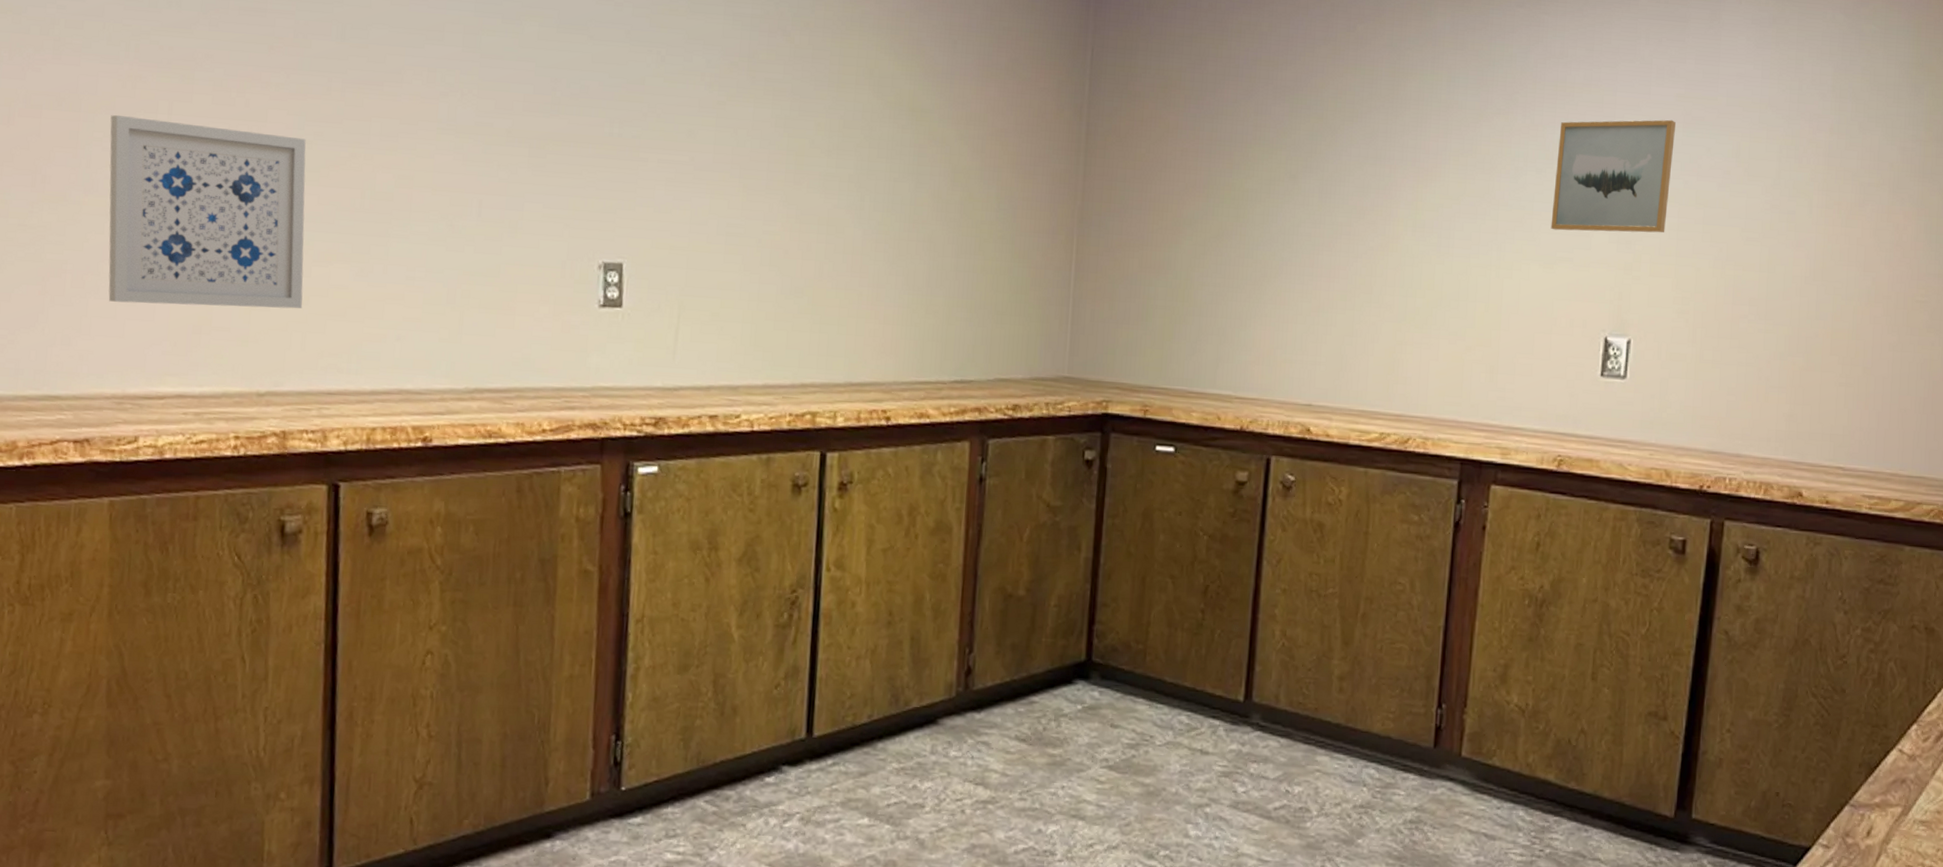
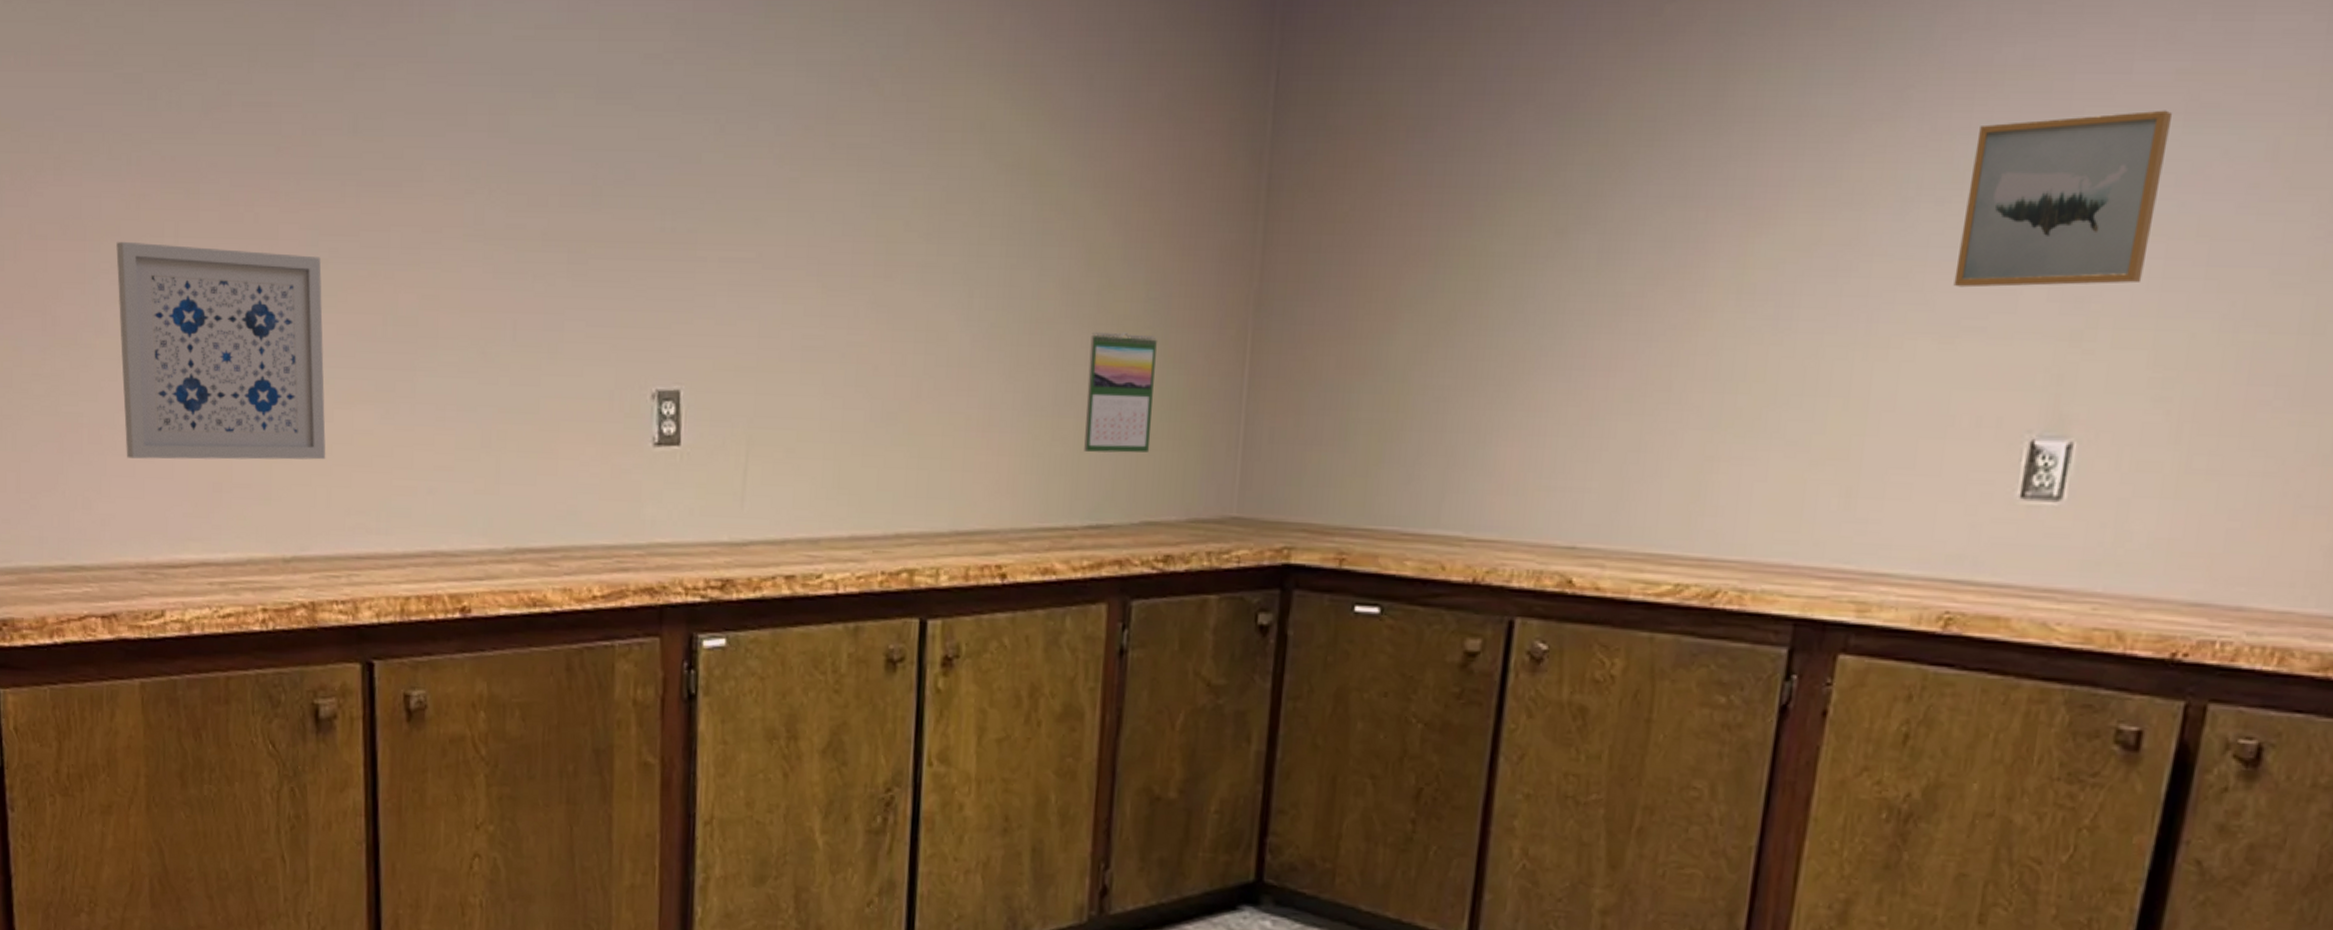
calendar: none [951,232,1006,326] -> present [1084,331,1157,453]

